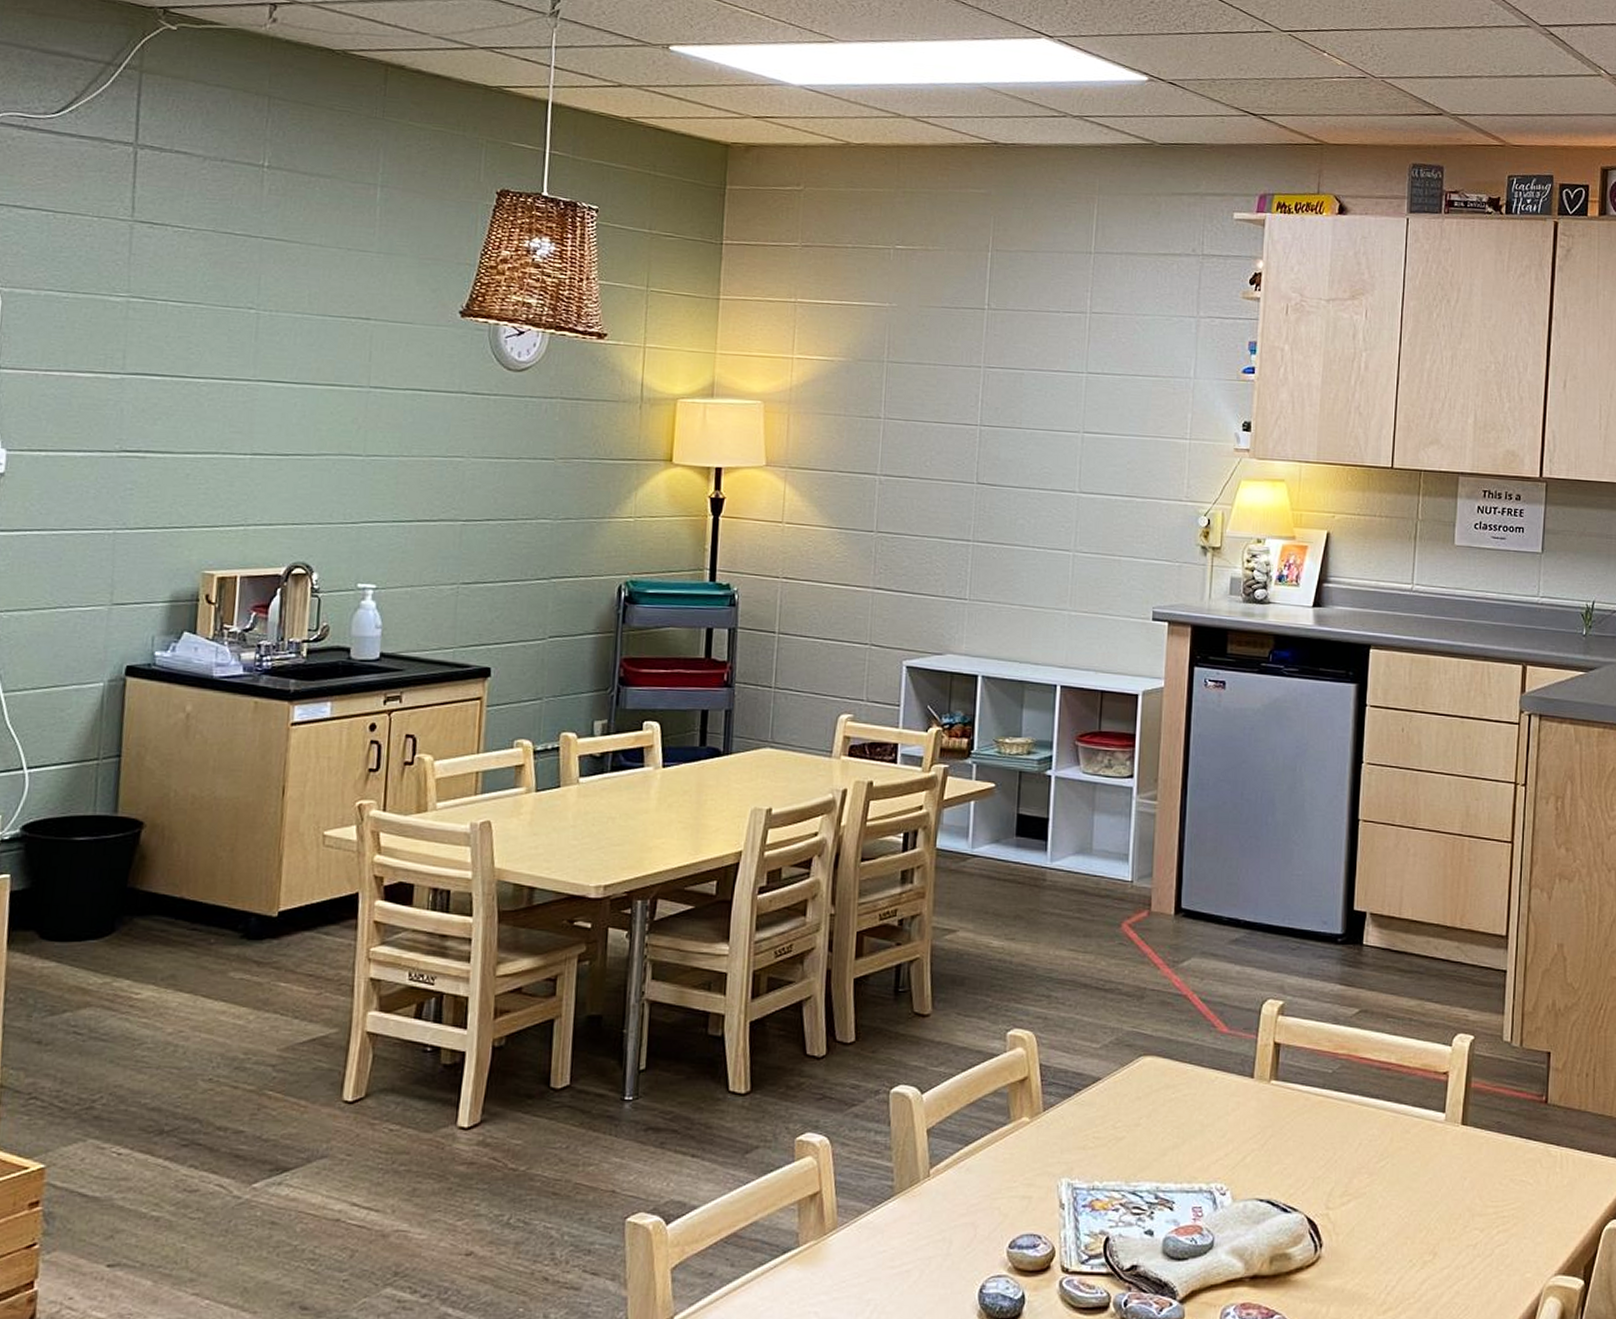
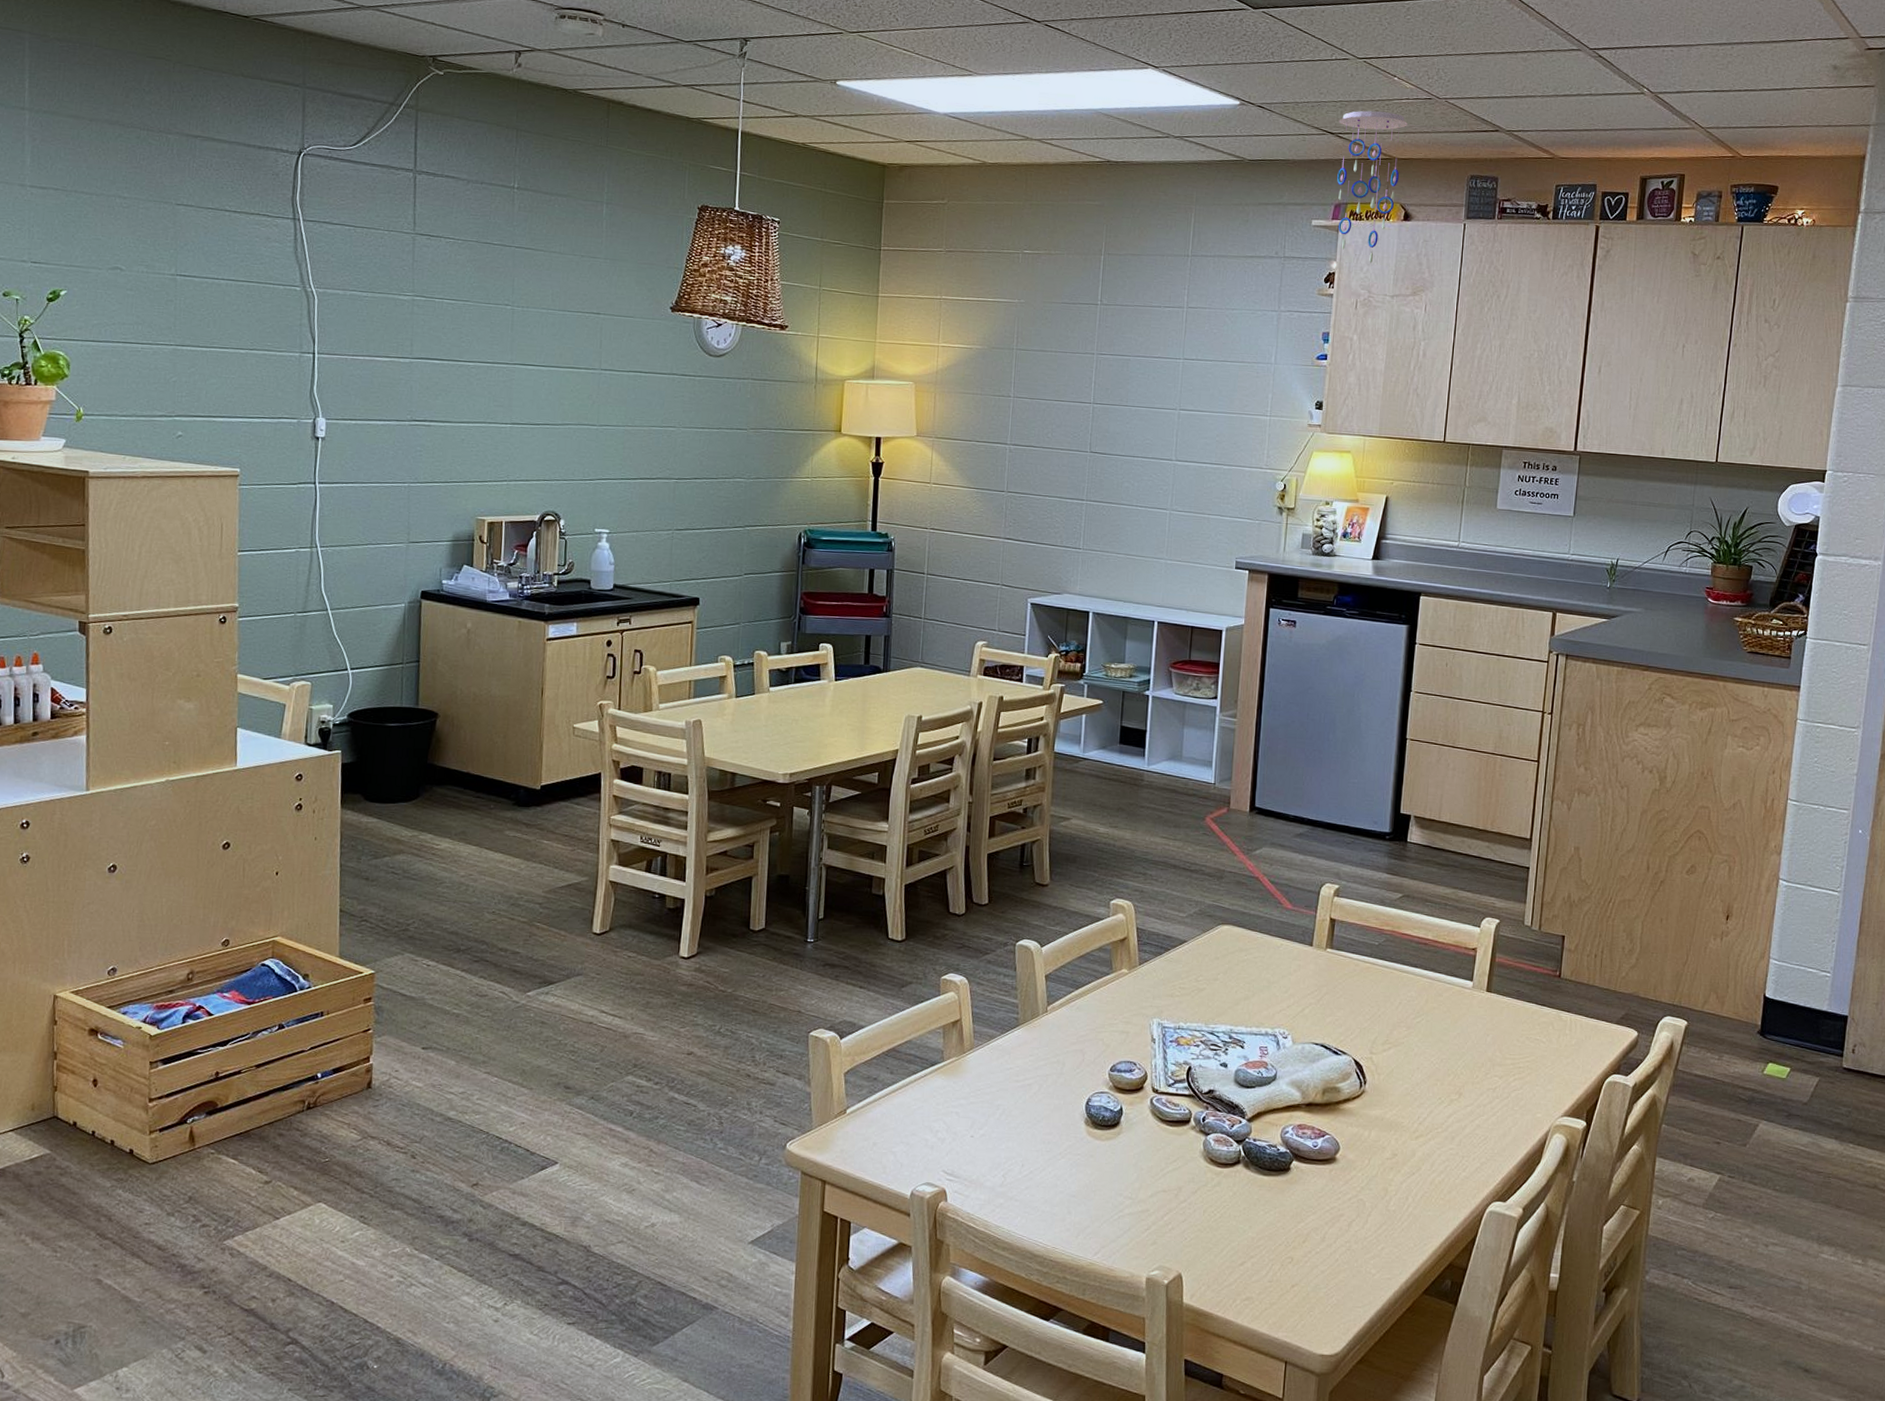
ceiling mobile: none [1261,89,1340,262] -> present [1337,110,1407,263]

